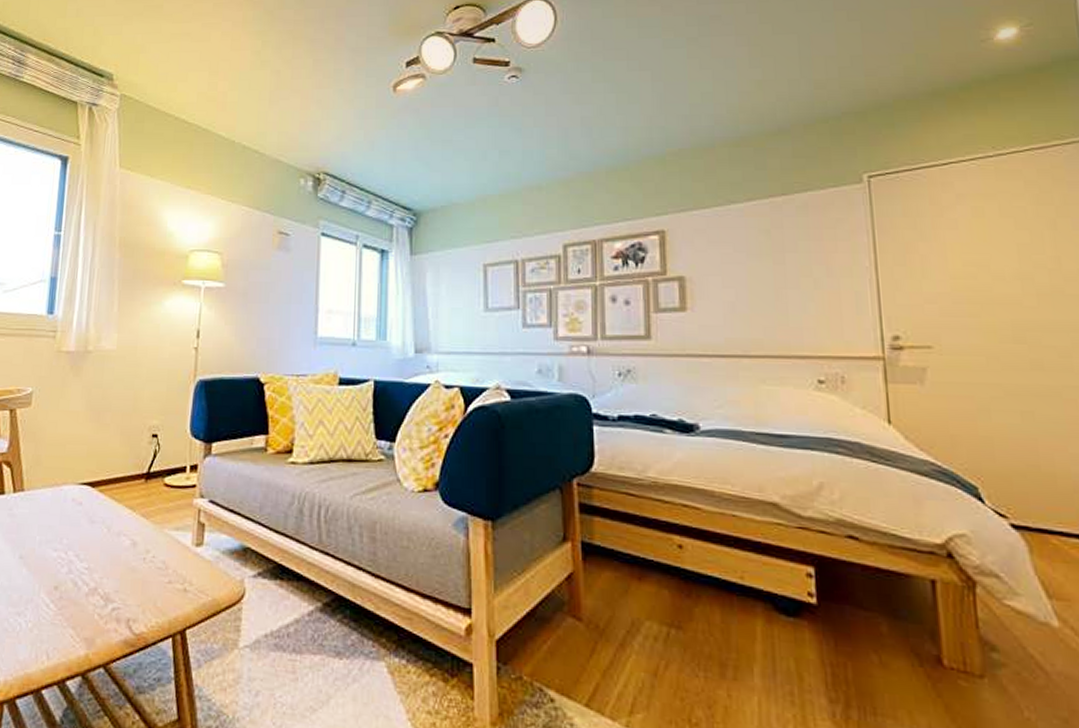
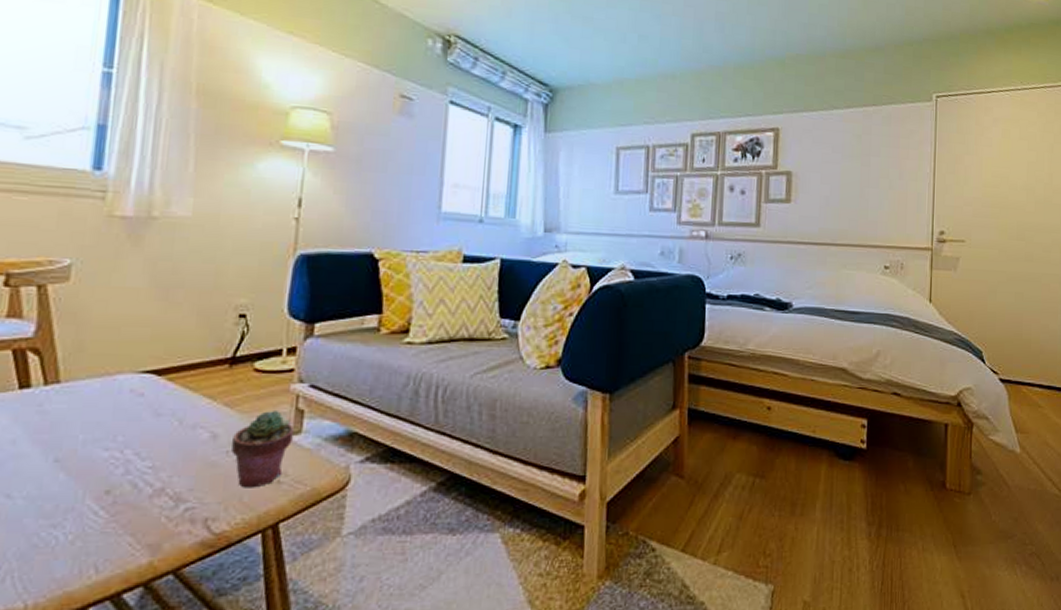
potted succulent: none [147,522,198,594] -> present [231,409,295,488]

